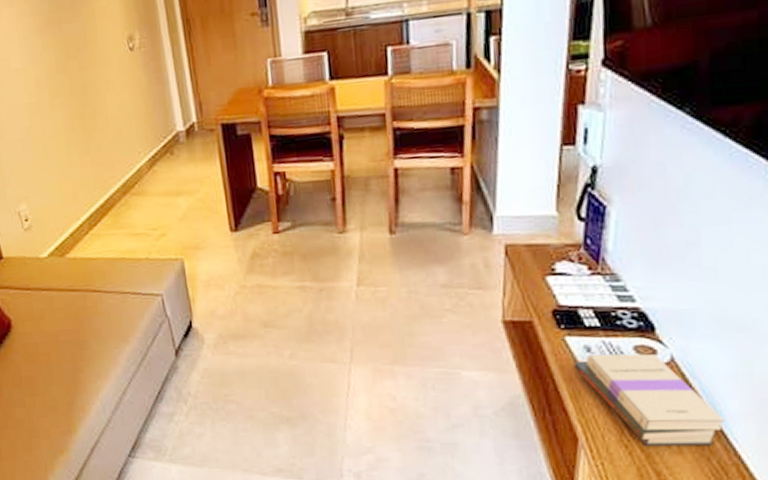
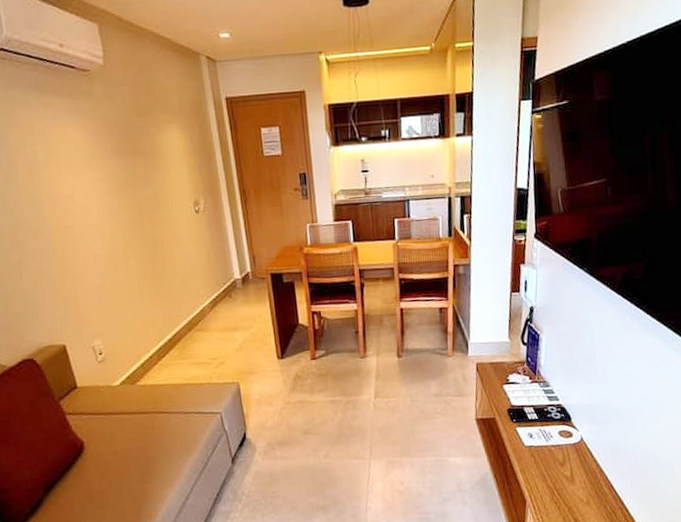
books: present [574,353,724,446] -> none [522,436,613,501]

